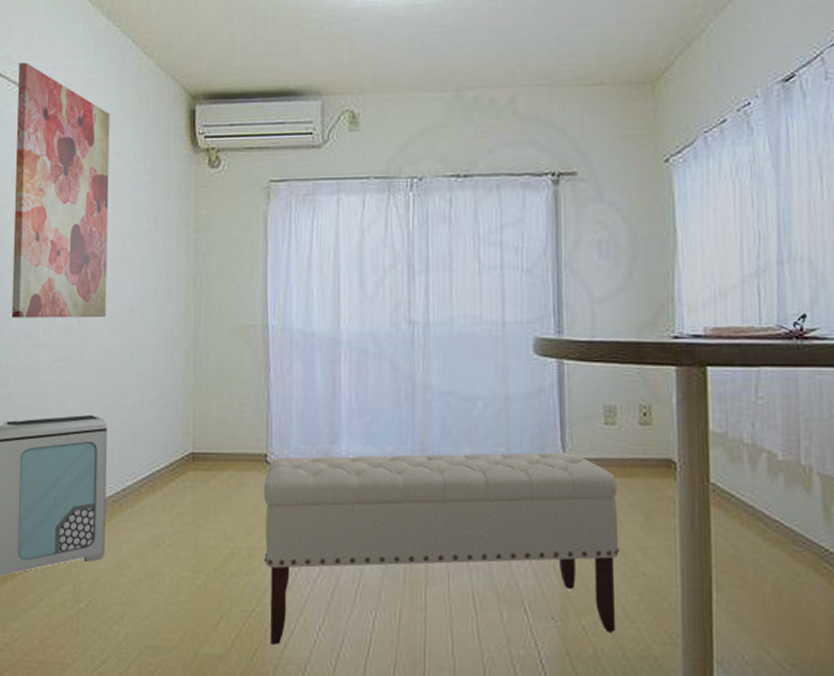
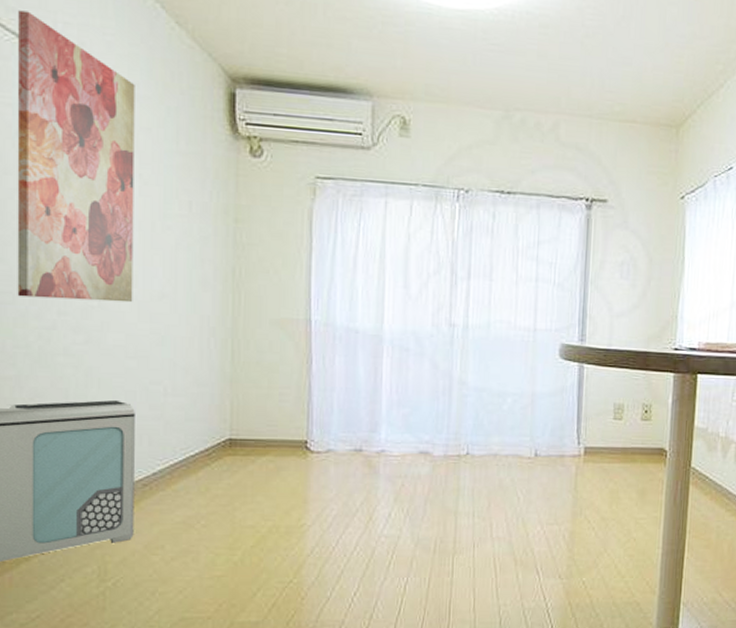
bench: present [263,451,619,645] -> none [302,441,620,610]

